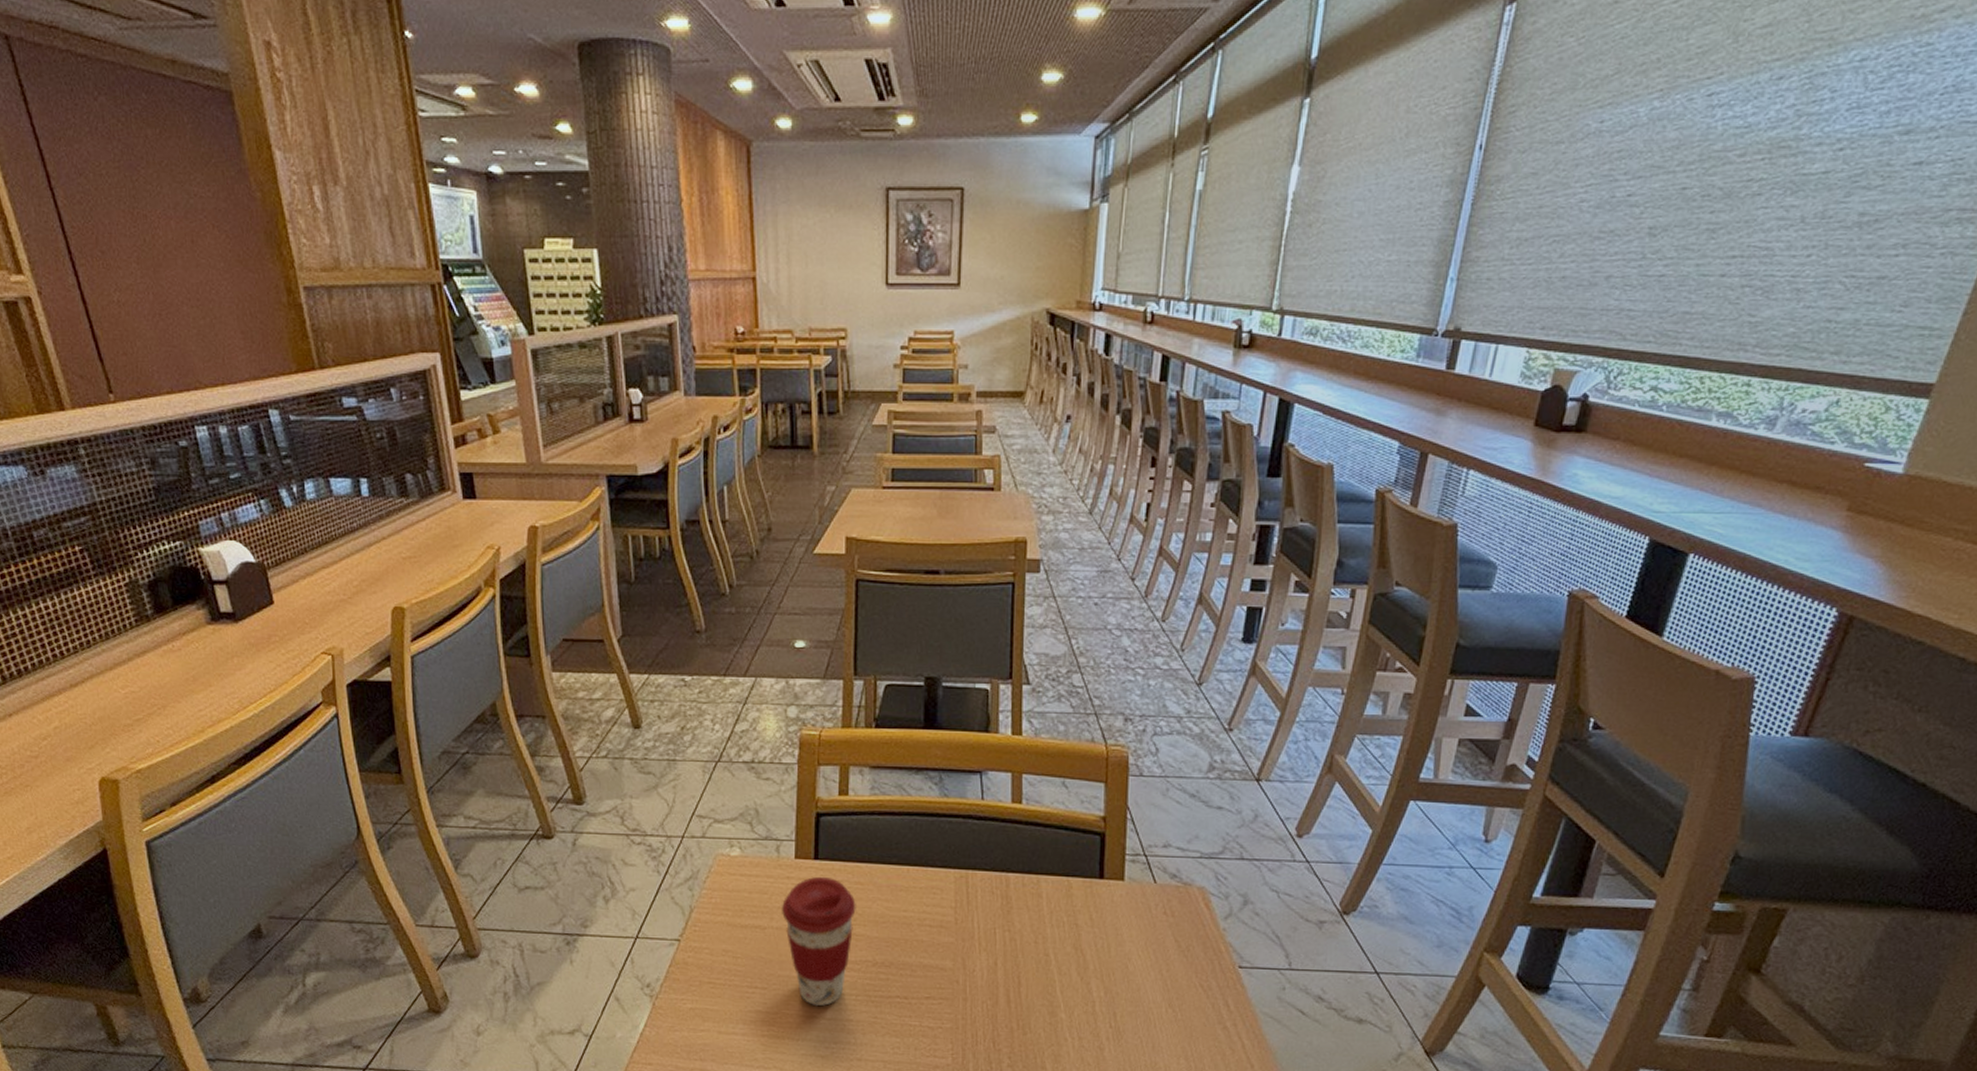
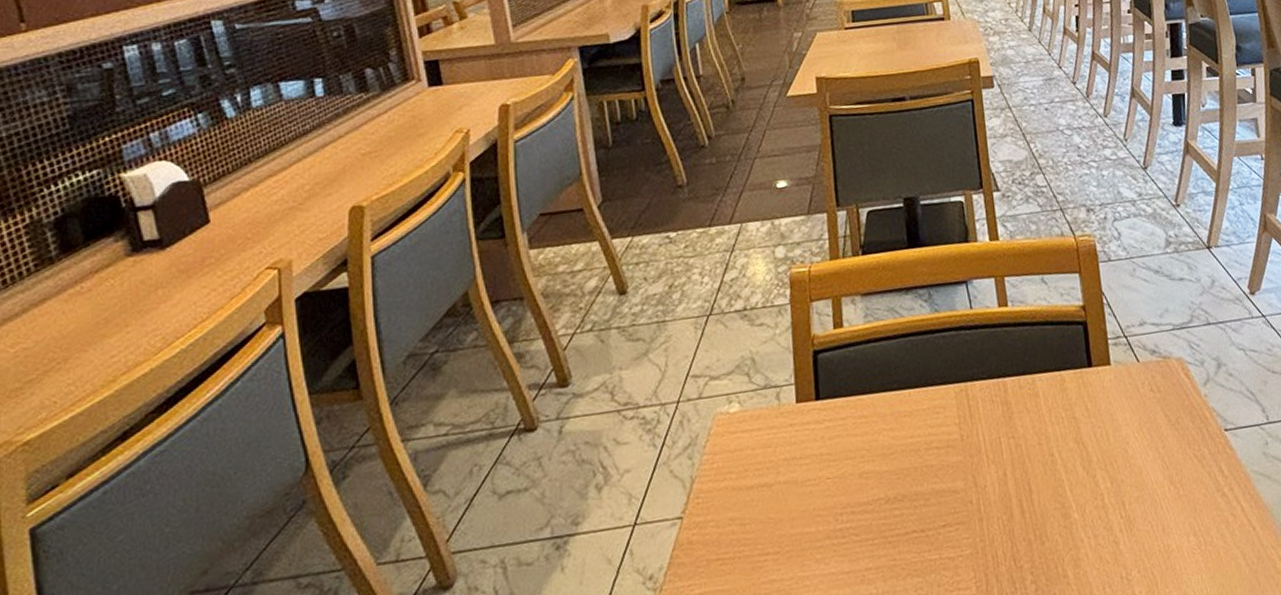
coffee cup: present [782,876,856,1007] -> none [787,416,863,562]

